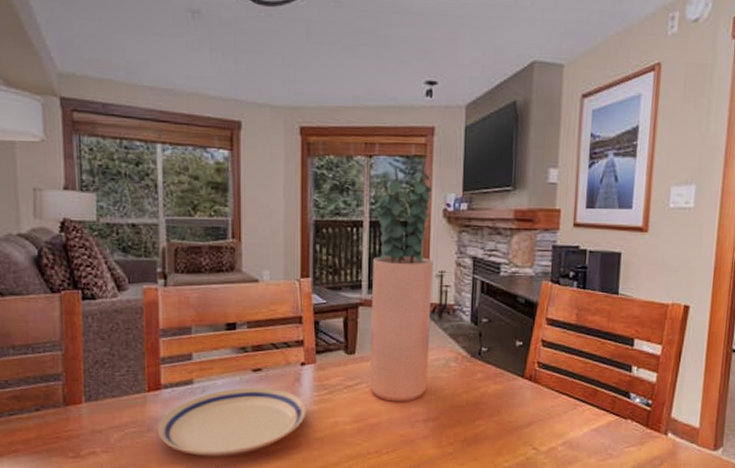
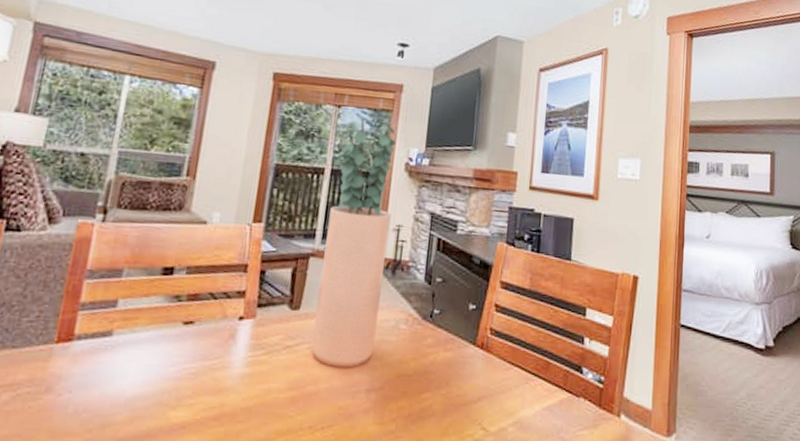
plate: present [158,387,307,458] -> none [57,342,238,429]

